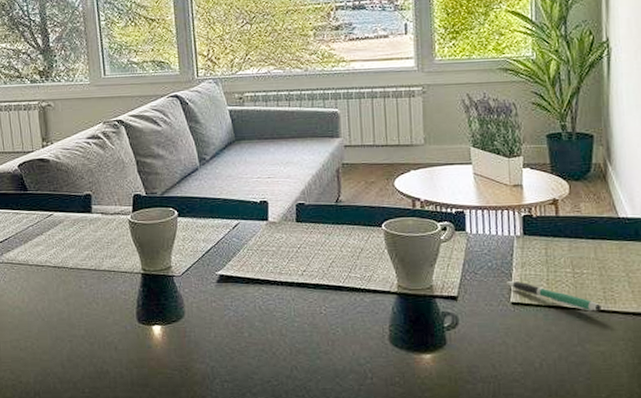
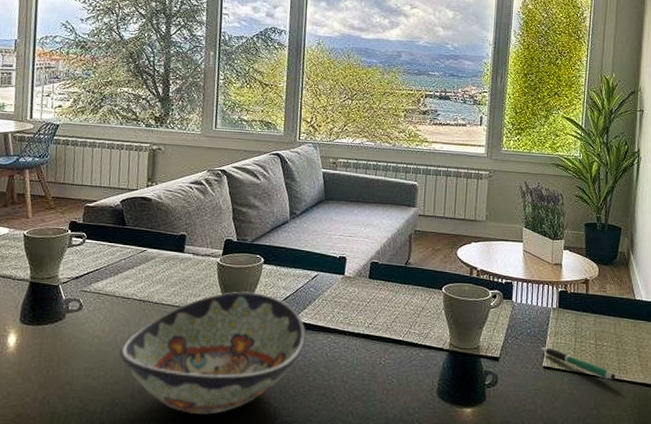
decorative bowl: none [43,248,236,380] -> present [120,292,307,416]

